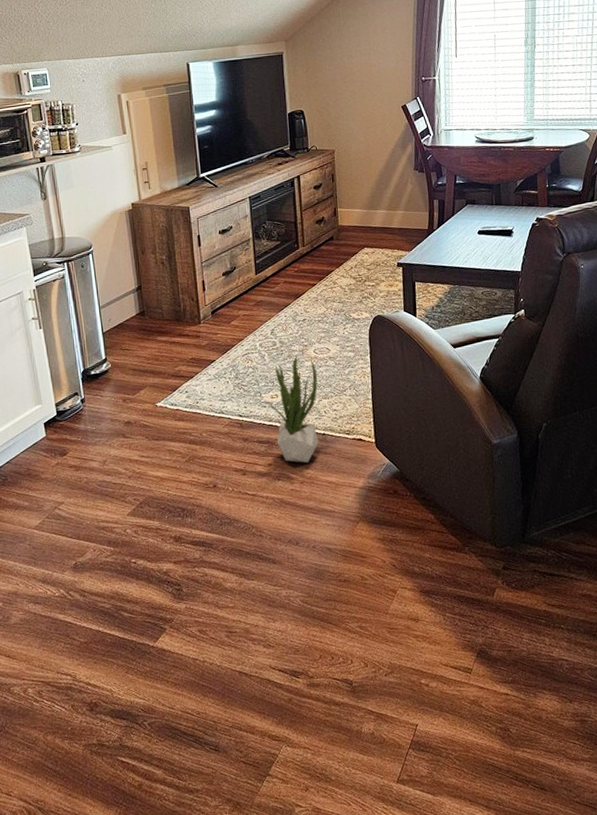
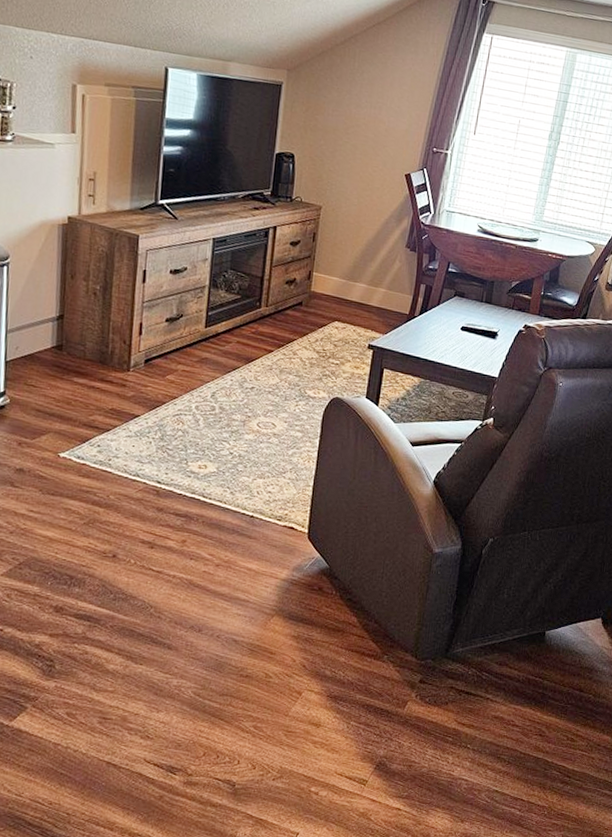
potted plant: present [267,354,319,463] -> none [194,424,256,545]

